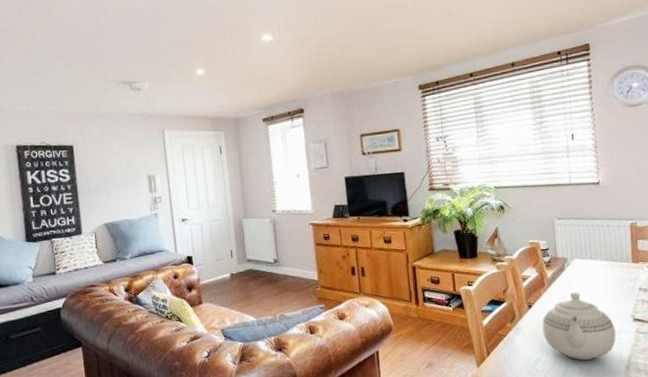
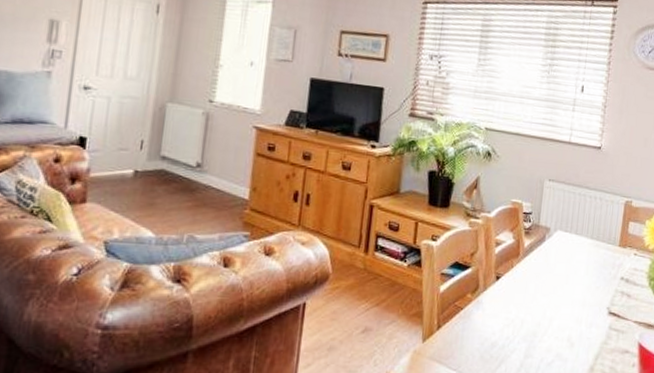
teapot: present [542,292,616,360] -> none [506,269,587,352]

